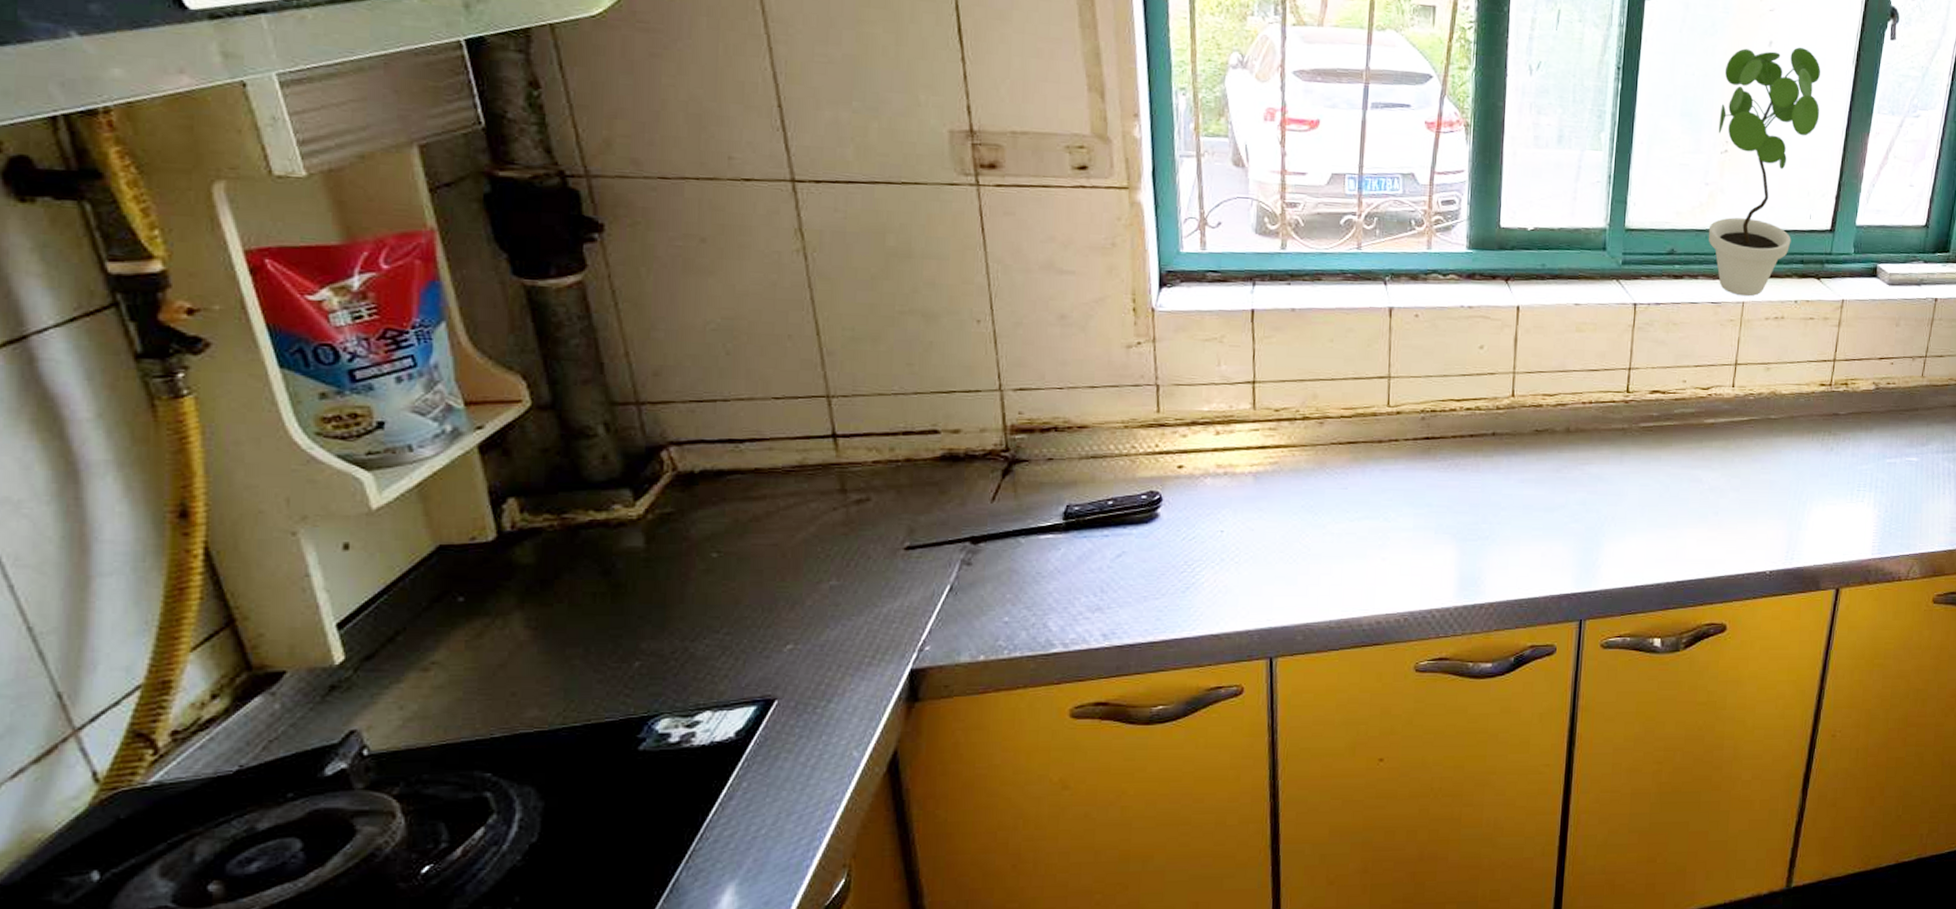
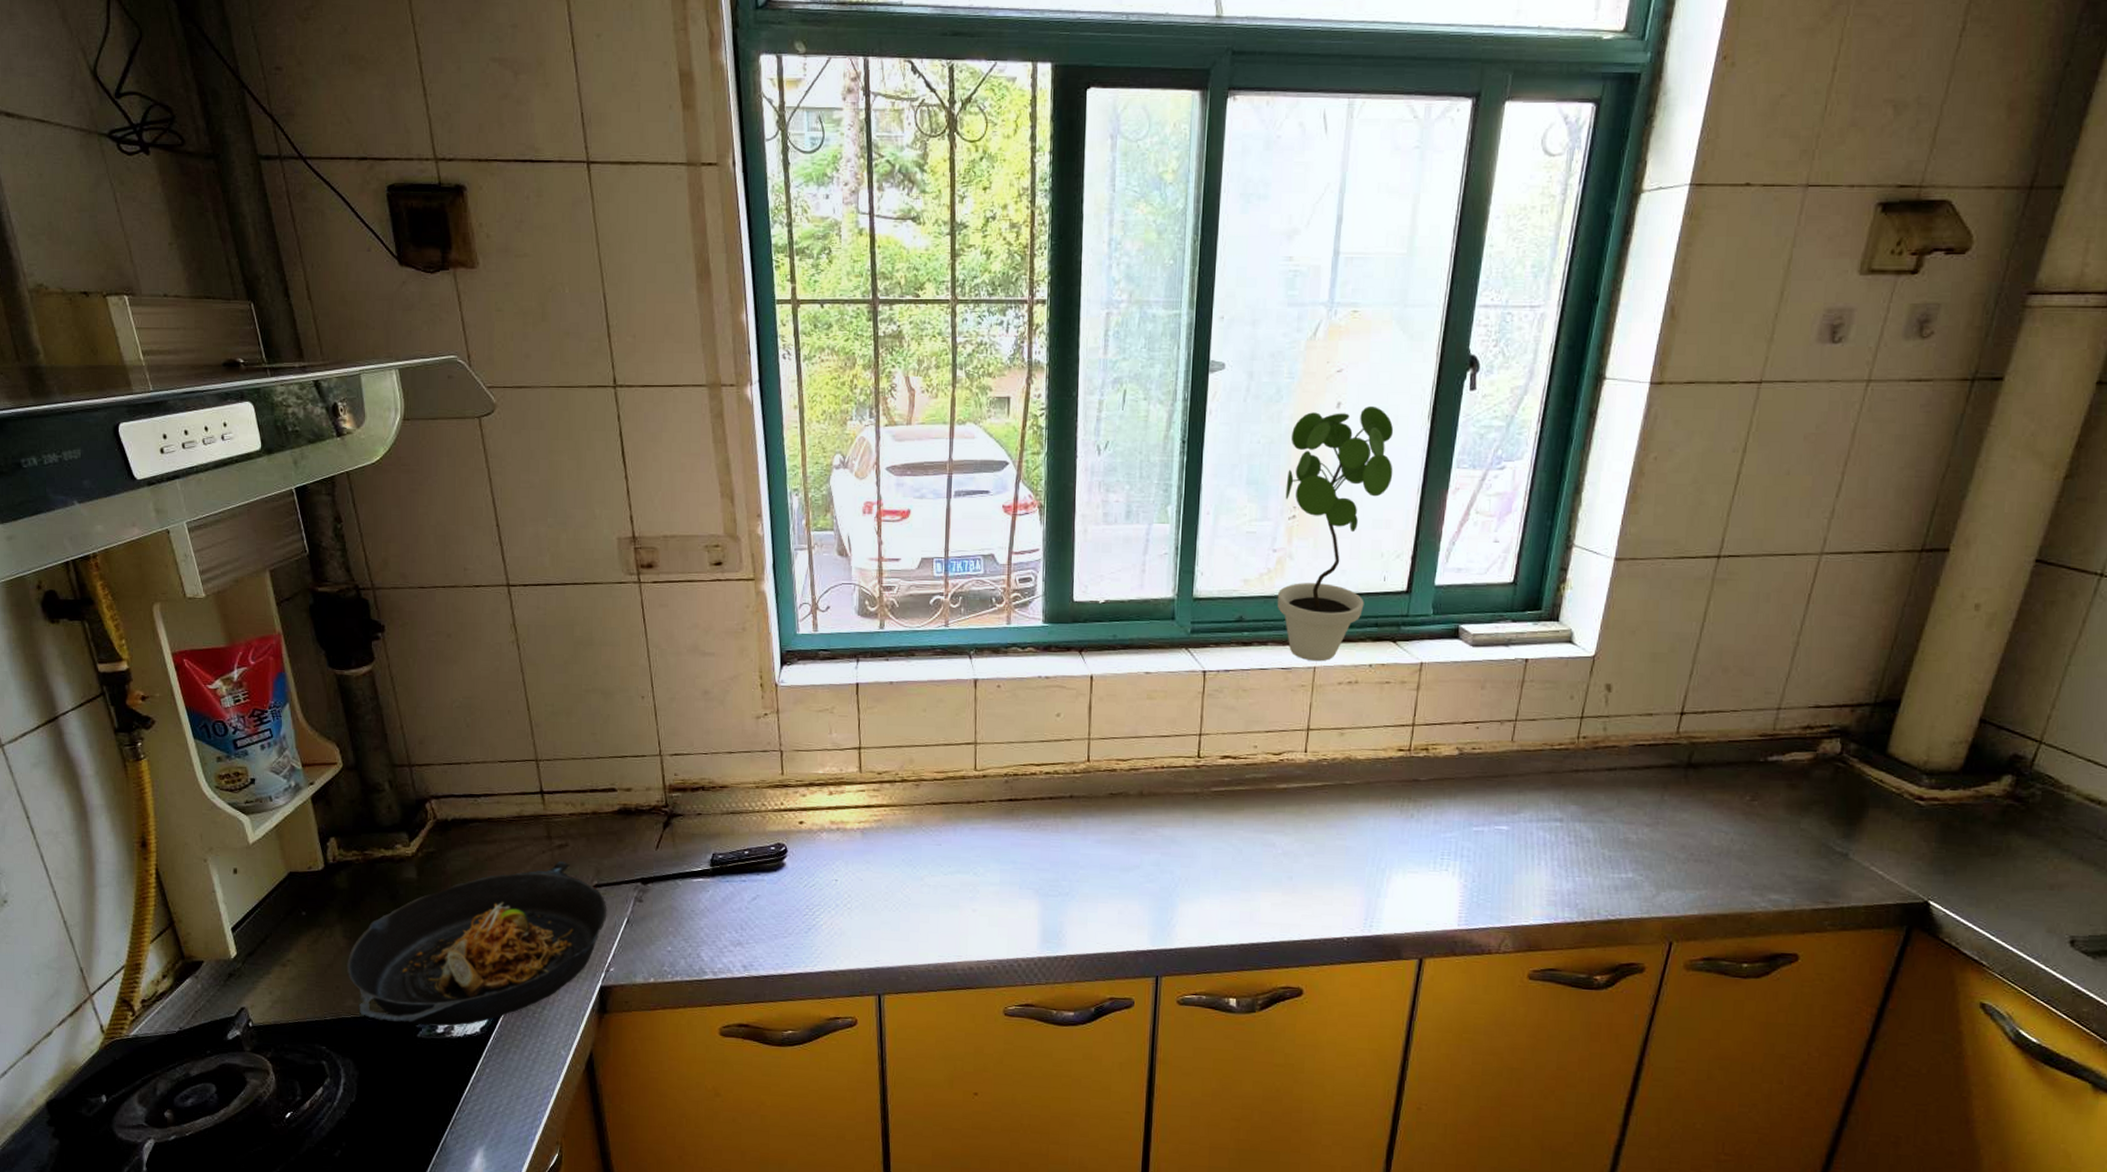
wok: none [529,518,923,735] -> present [347,860,607,1026]

